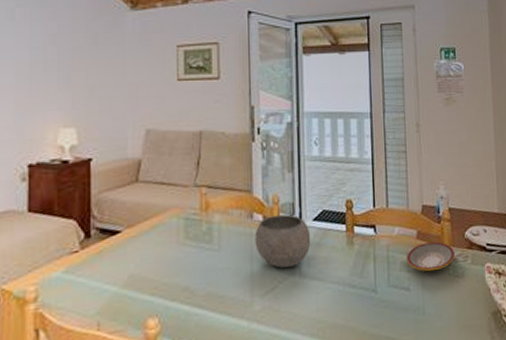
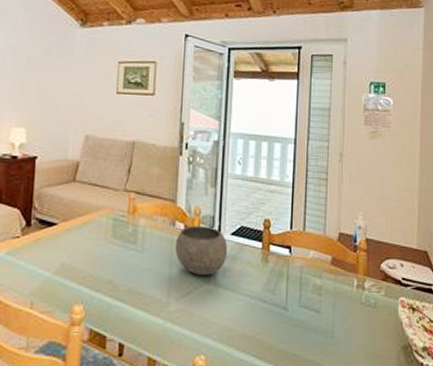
plate: present [407,242,455,272] -> none [319,269,368,298]

